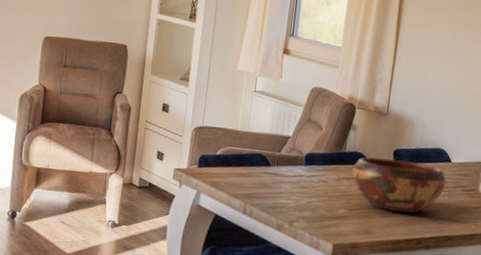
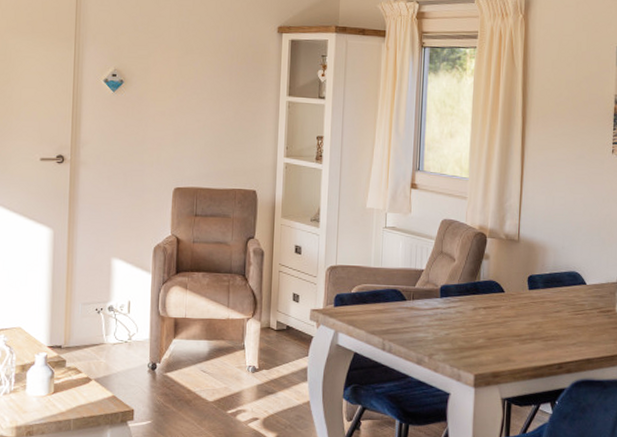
decorative bowl: present [352,156,446,213] -> none [488,284,583,338]

